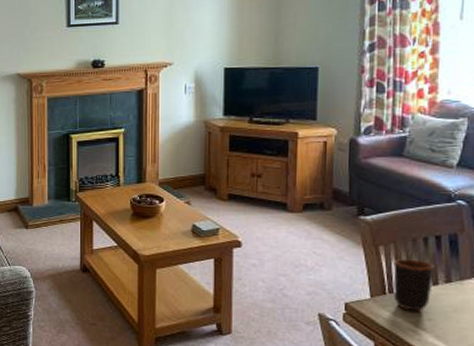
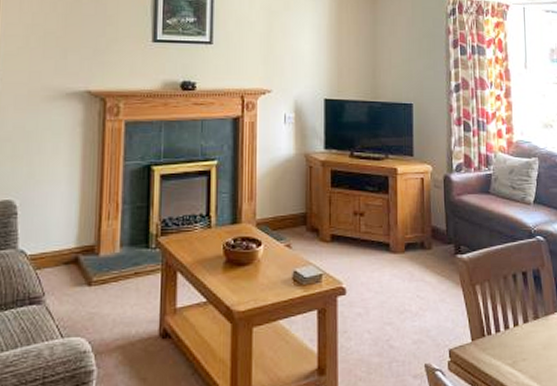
mug: present [393,259,435,311] -> none [489,297,525,352]

